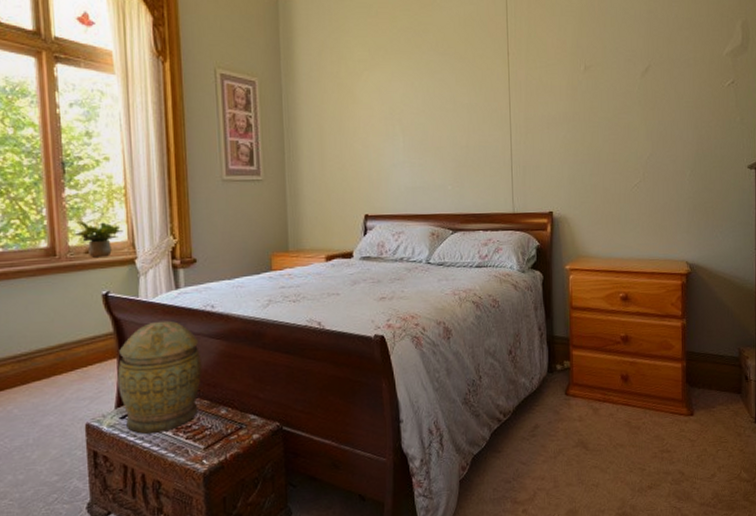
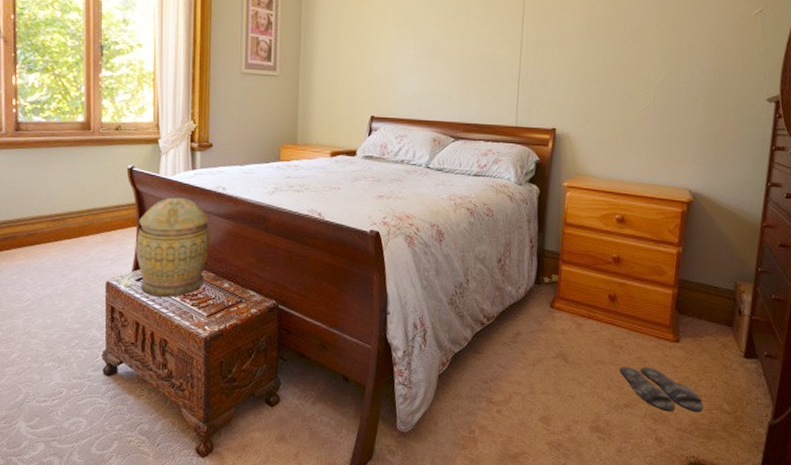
potted plant: present [74,221,123,259] -> none [107,101,150,136]
slippers: none [640,444,723,488] -> present [620,367,703,412]

